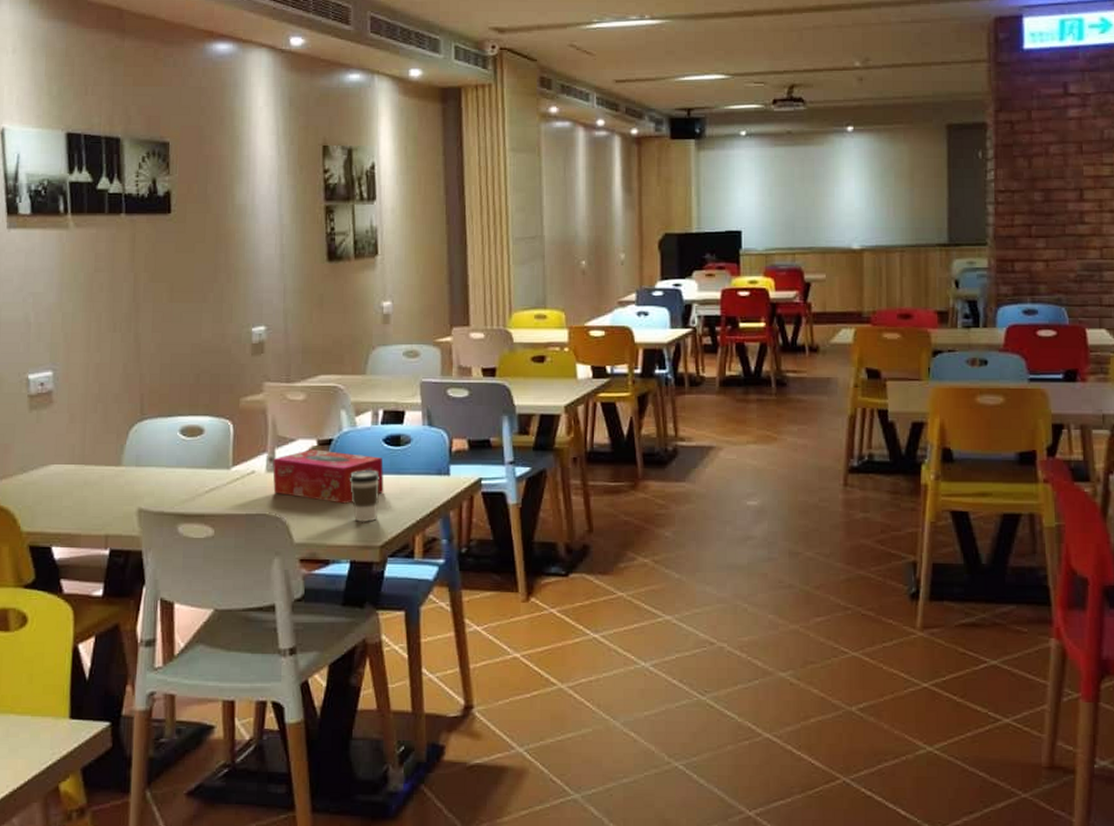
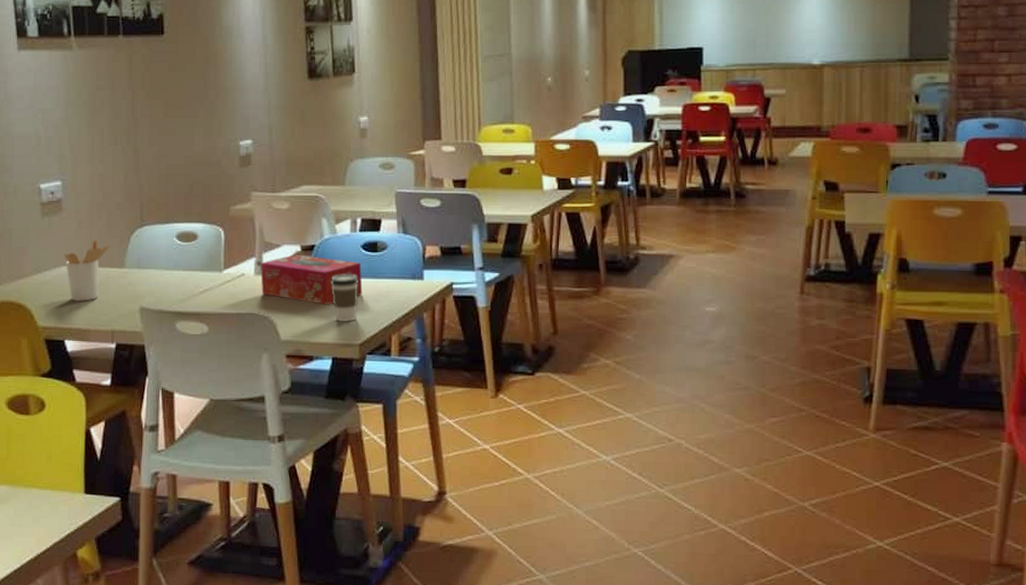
utensil holder: none [53,435,105,503] -> present [64,240,109,301]

